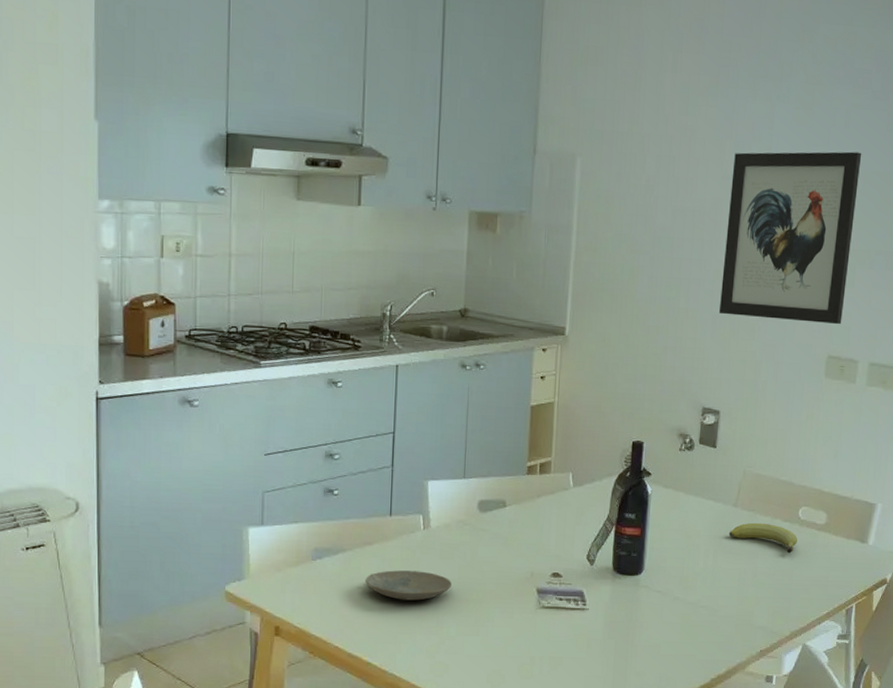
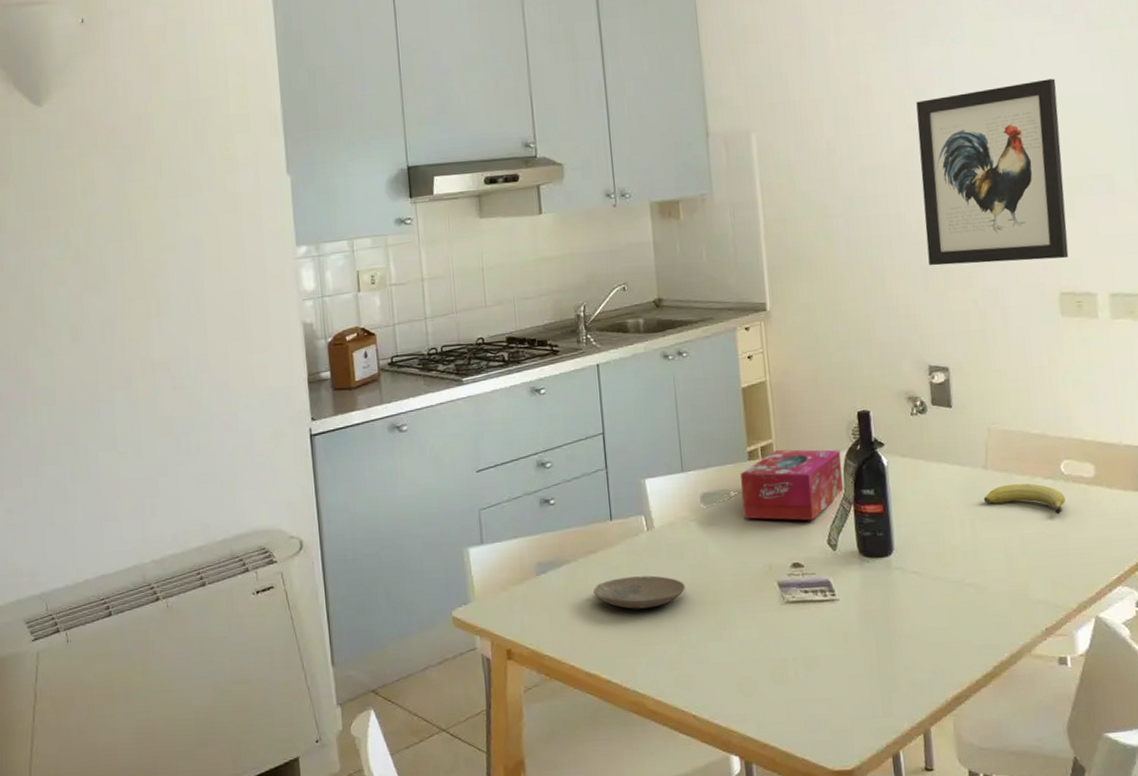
tissue box: none [515,467,612,536] -> present [741,449,843,521]

